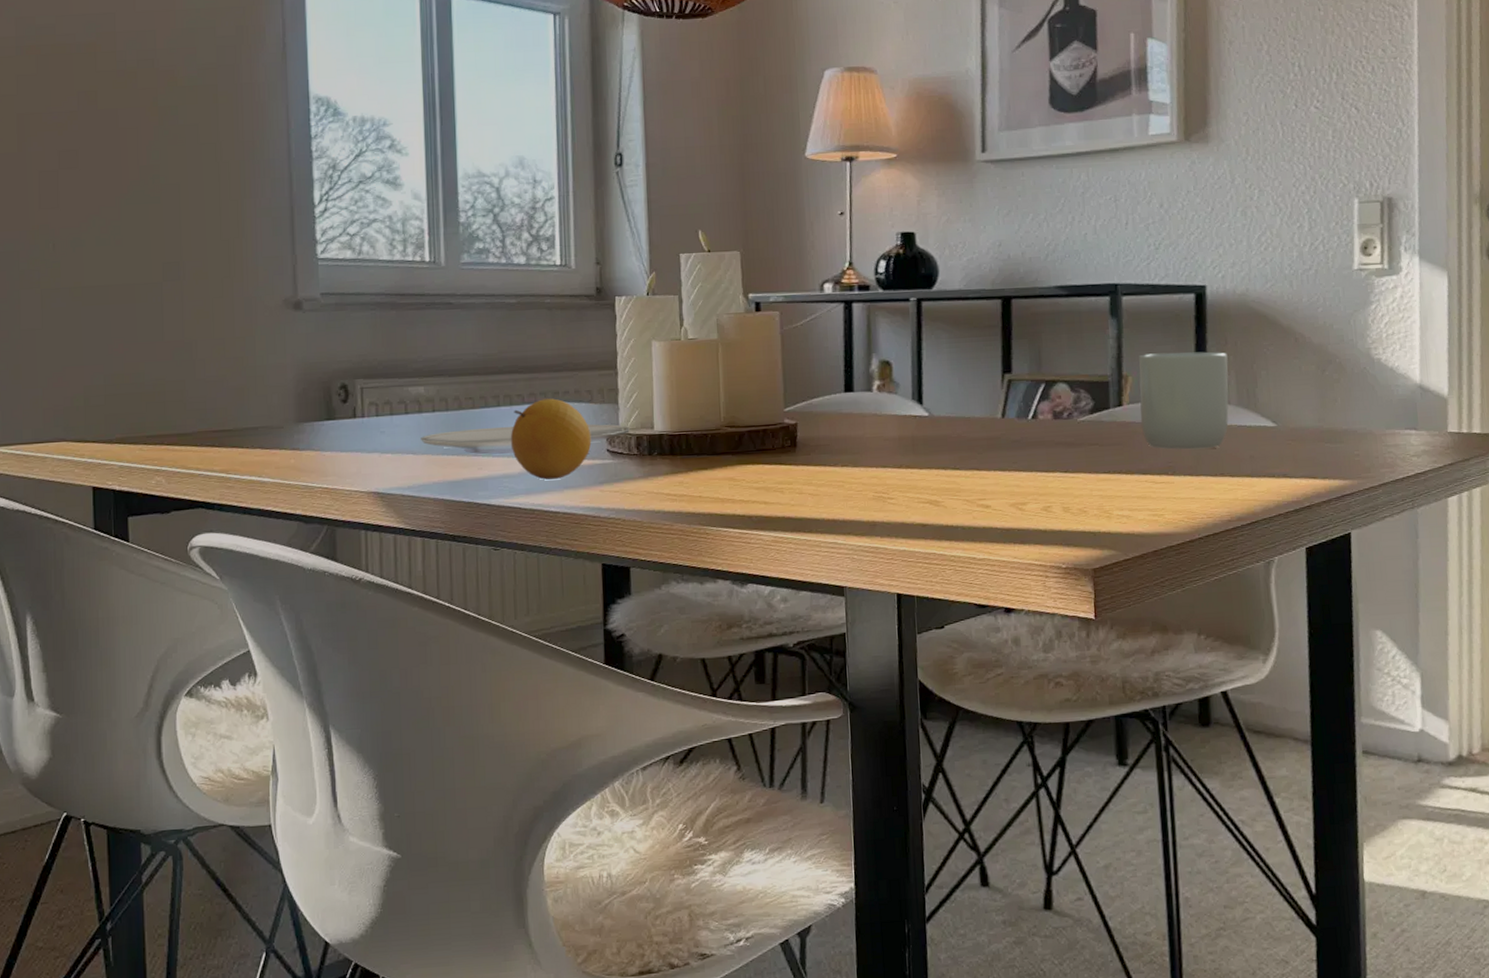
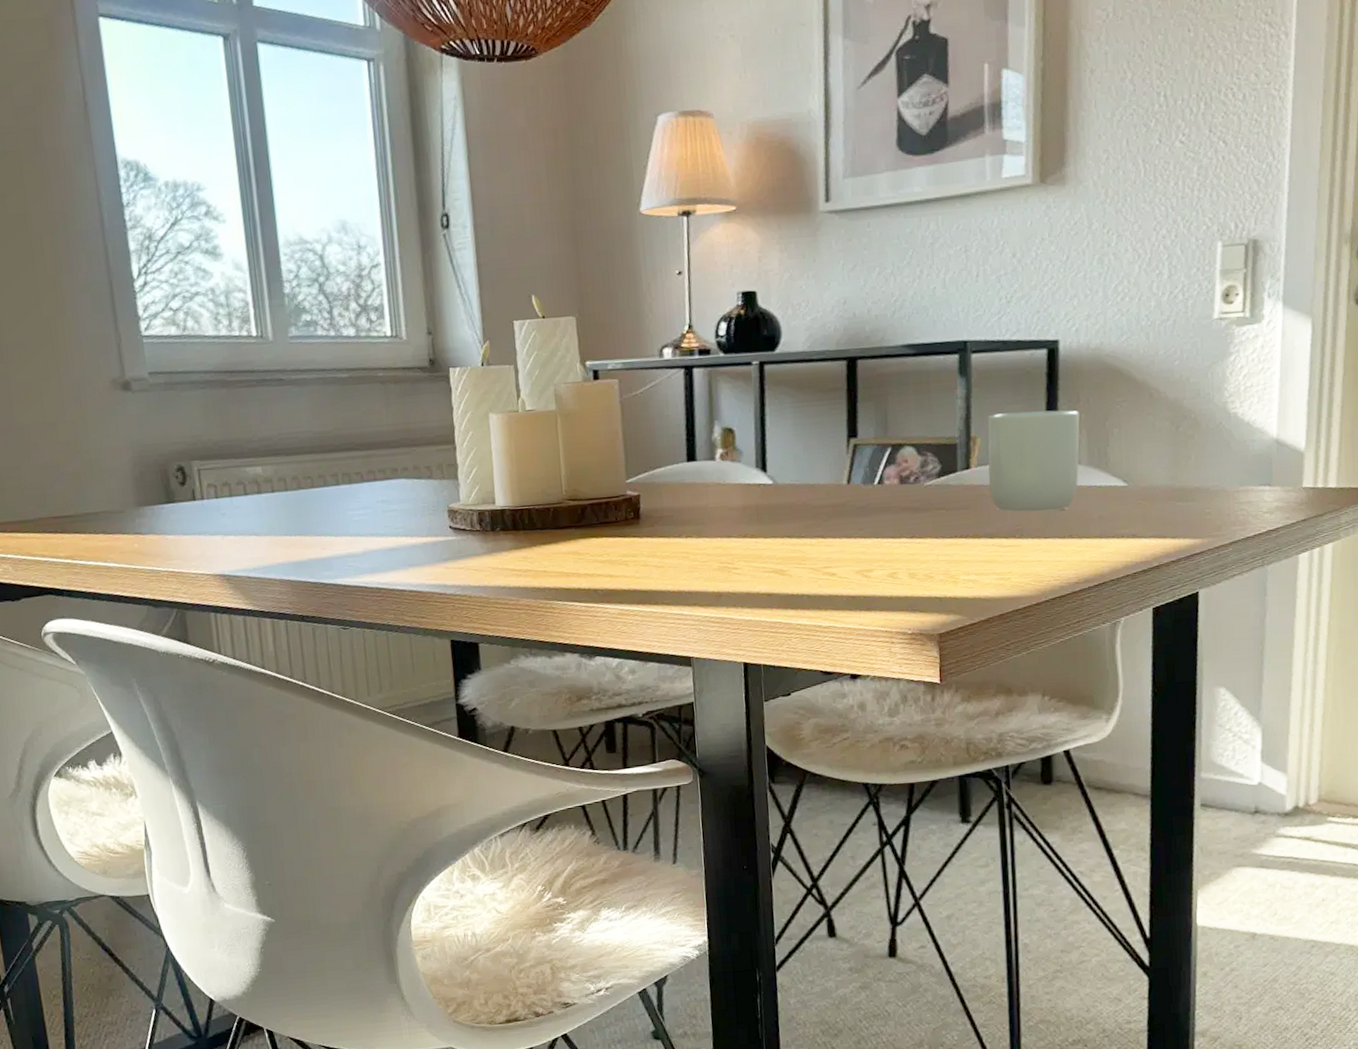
plate: present [421,423,630,455] -> none [262,500,471,534]
fruit: present [510,398,592,481] -> none [351,475,434,559]

